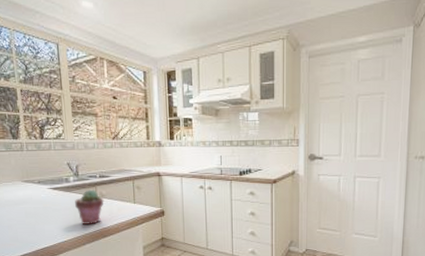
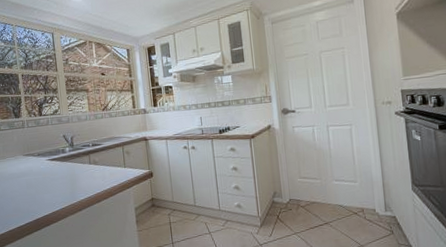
potted succulent: present [75,189,104,226] -> none [71,157,97,192]

